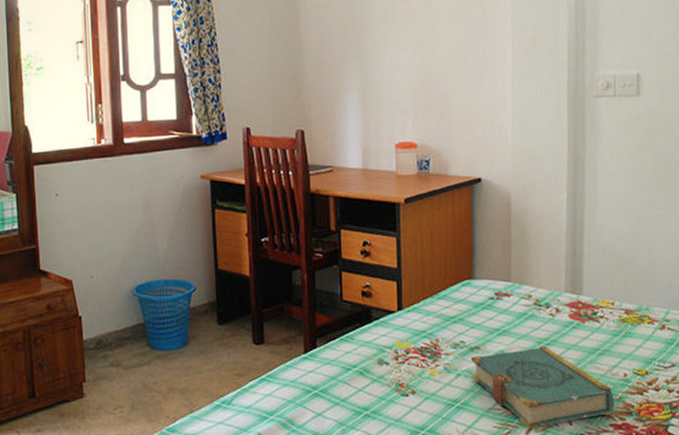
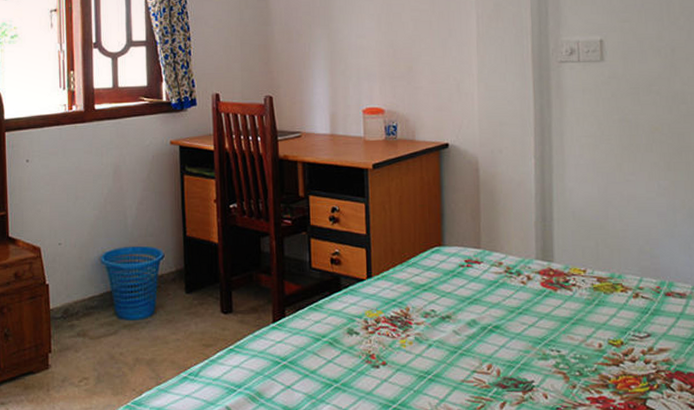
book: present [470,345,614,429] -> none [441,314,590,403]

